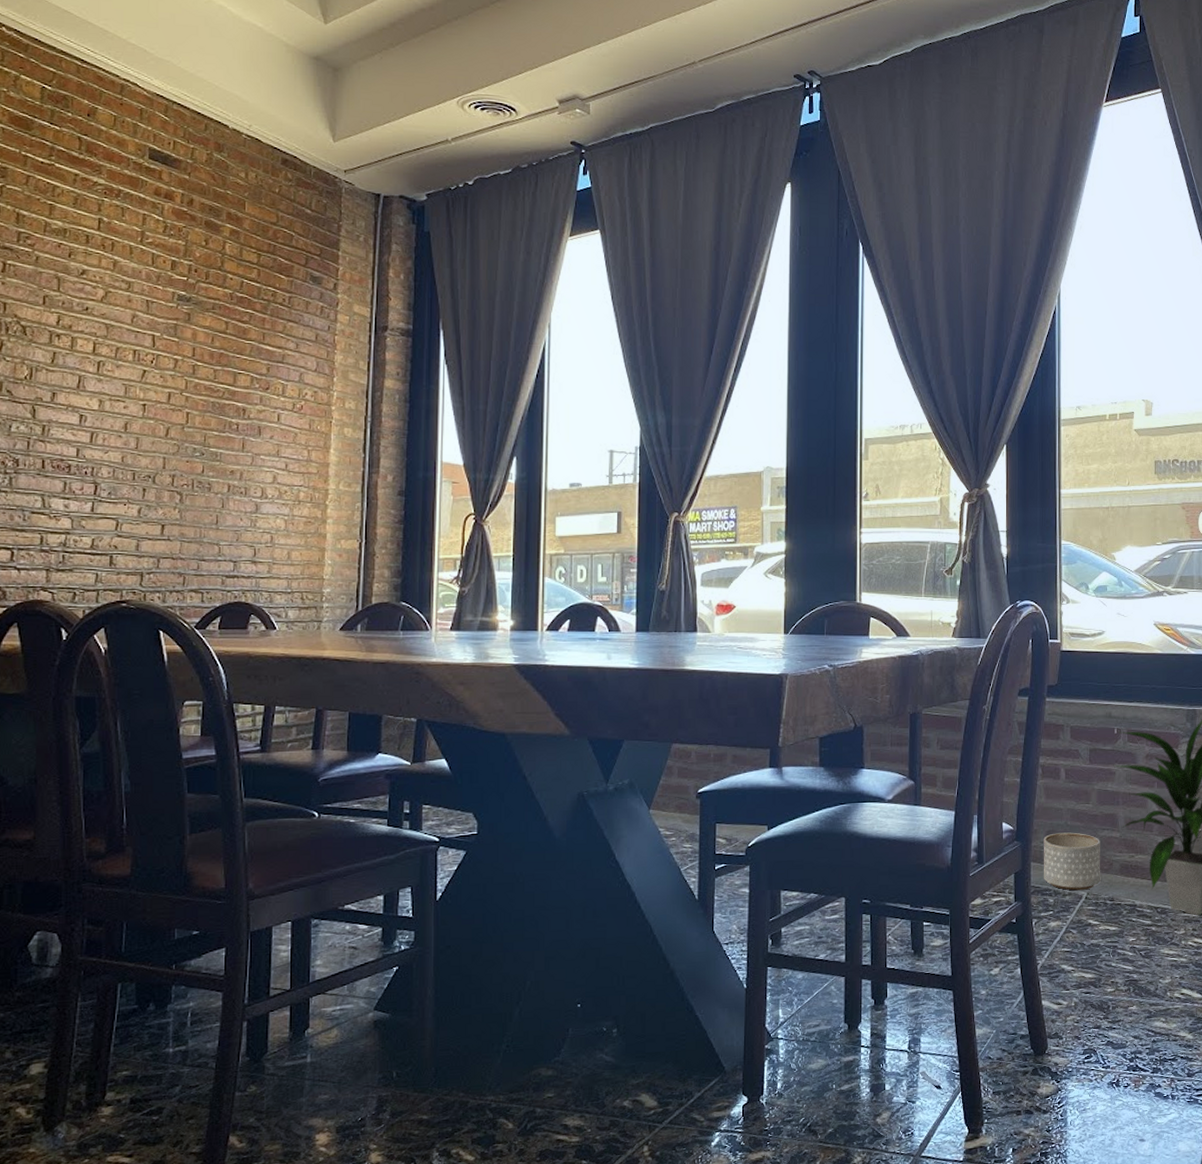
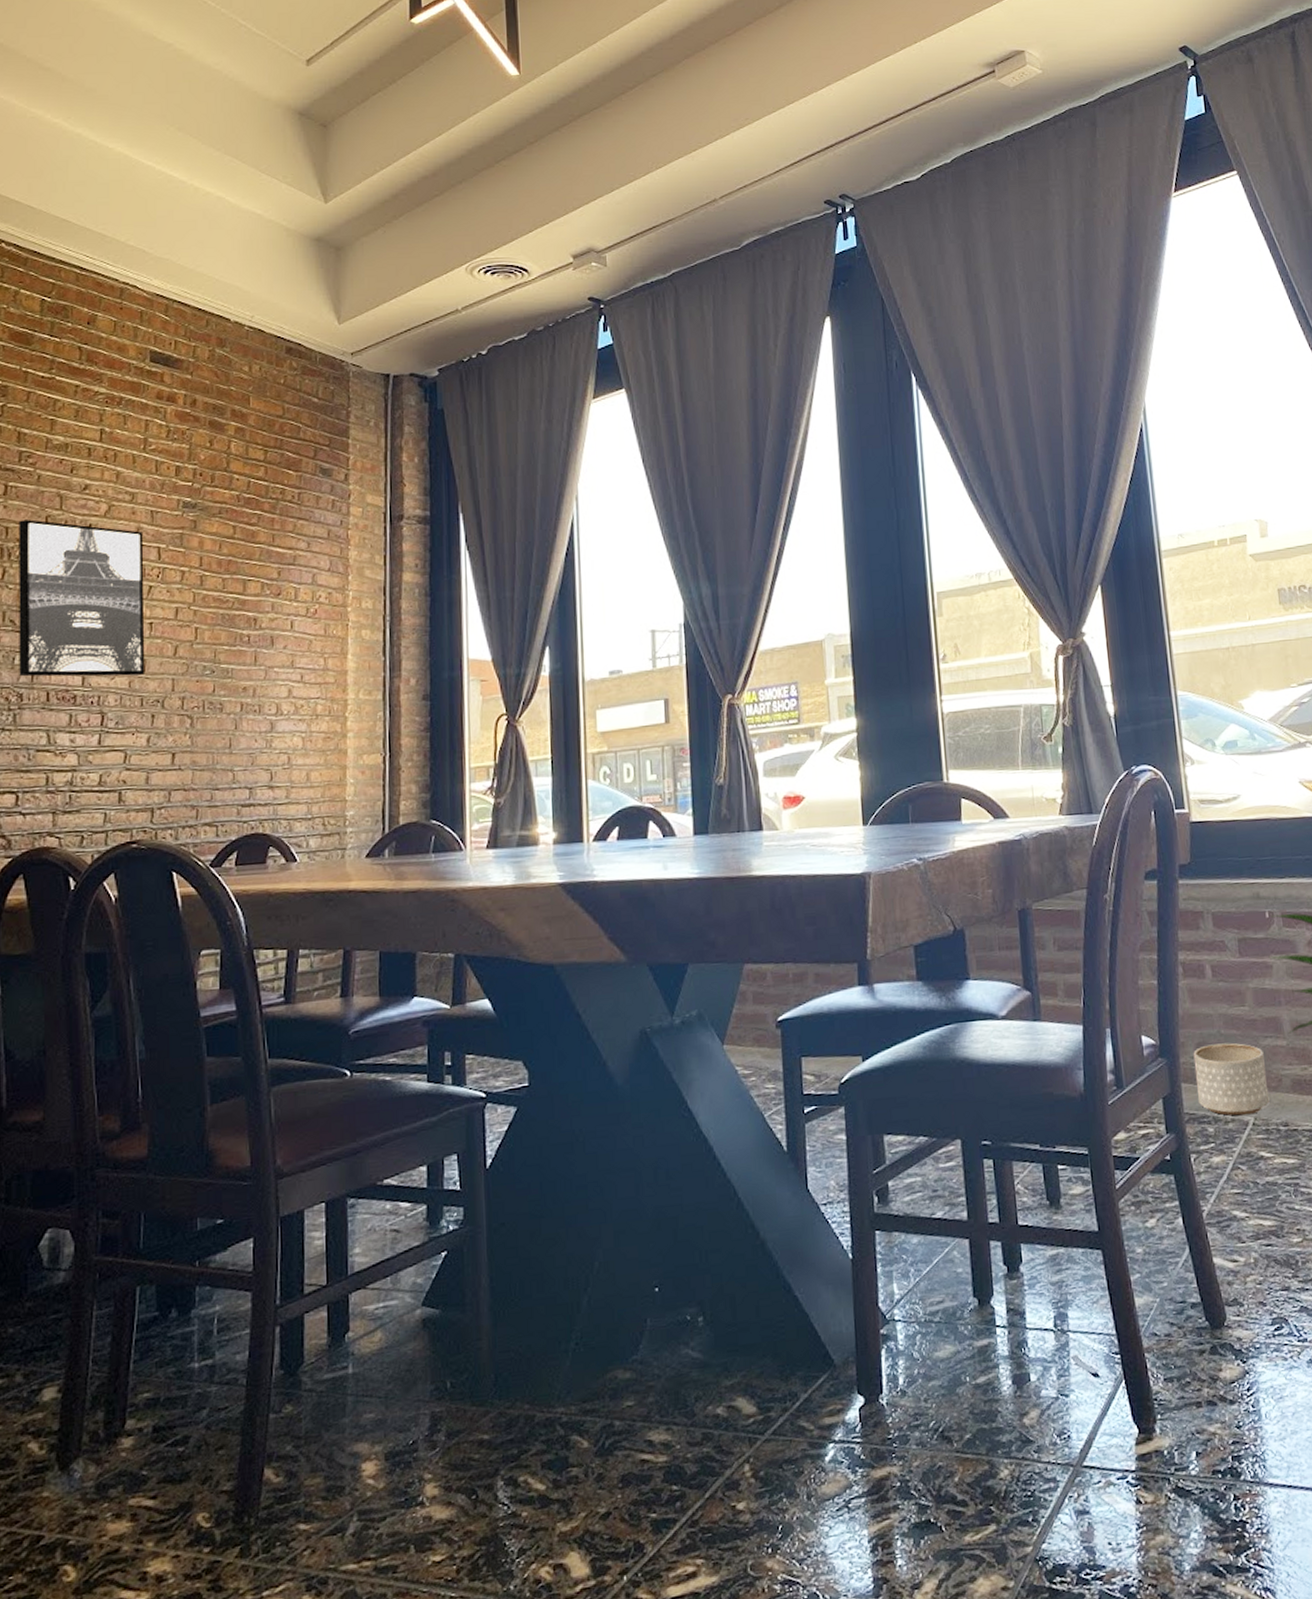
wall art: none [15,297,139,451] -> present [19,519,146,677]

